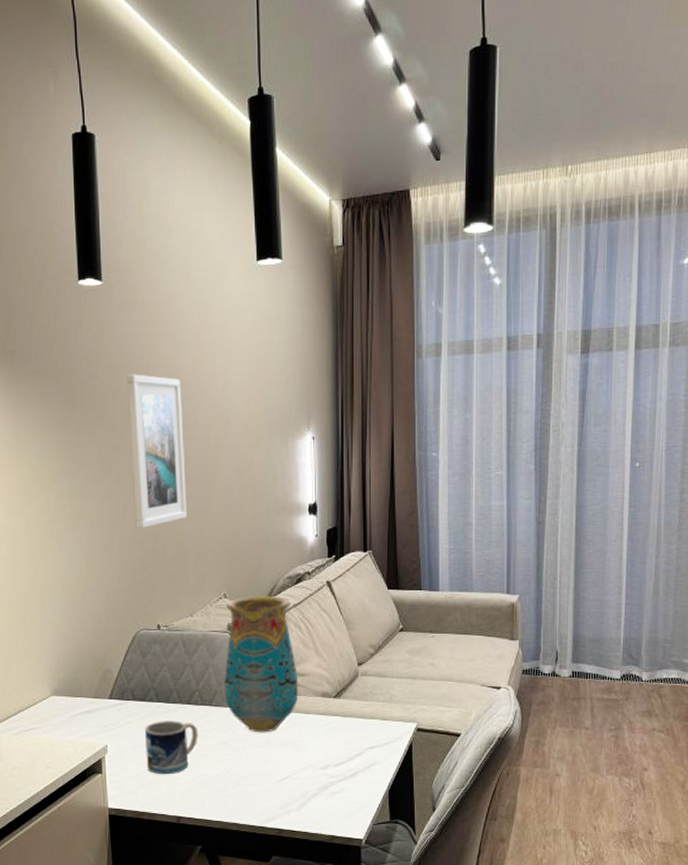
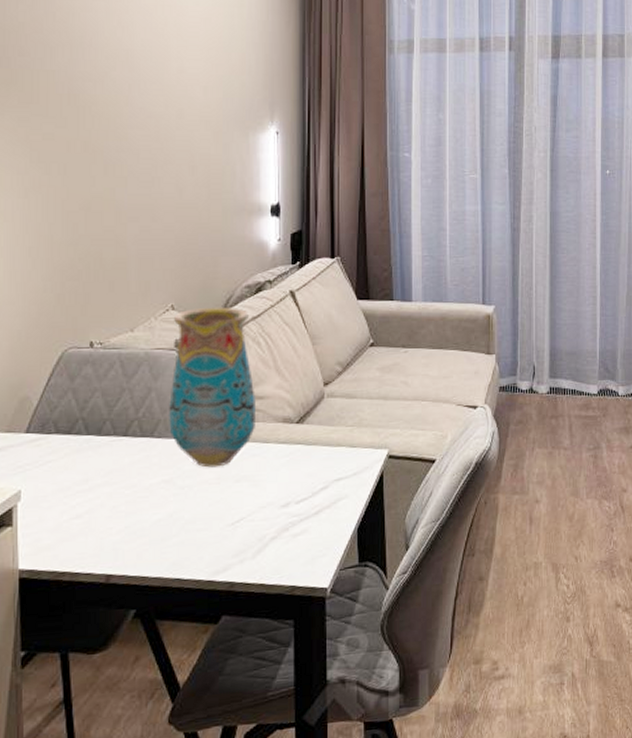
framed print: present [126,374,187,528] -> none [63,53,131,228]
mug: present [145,721,198,775] -> none [70,457,136,524]

